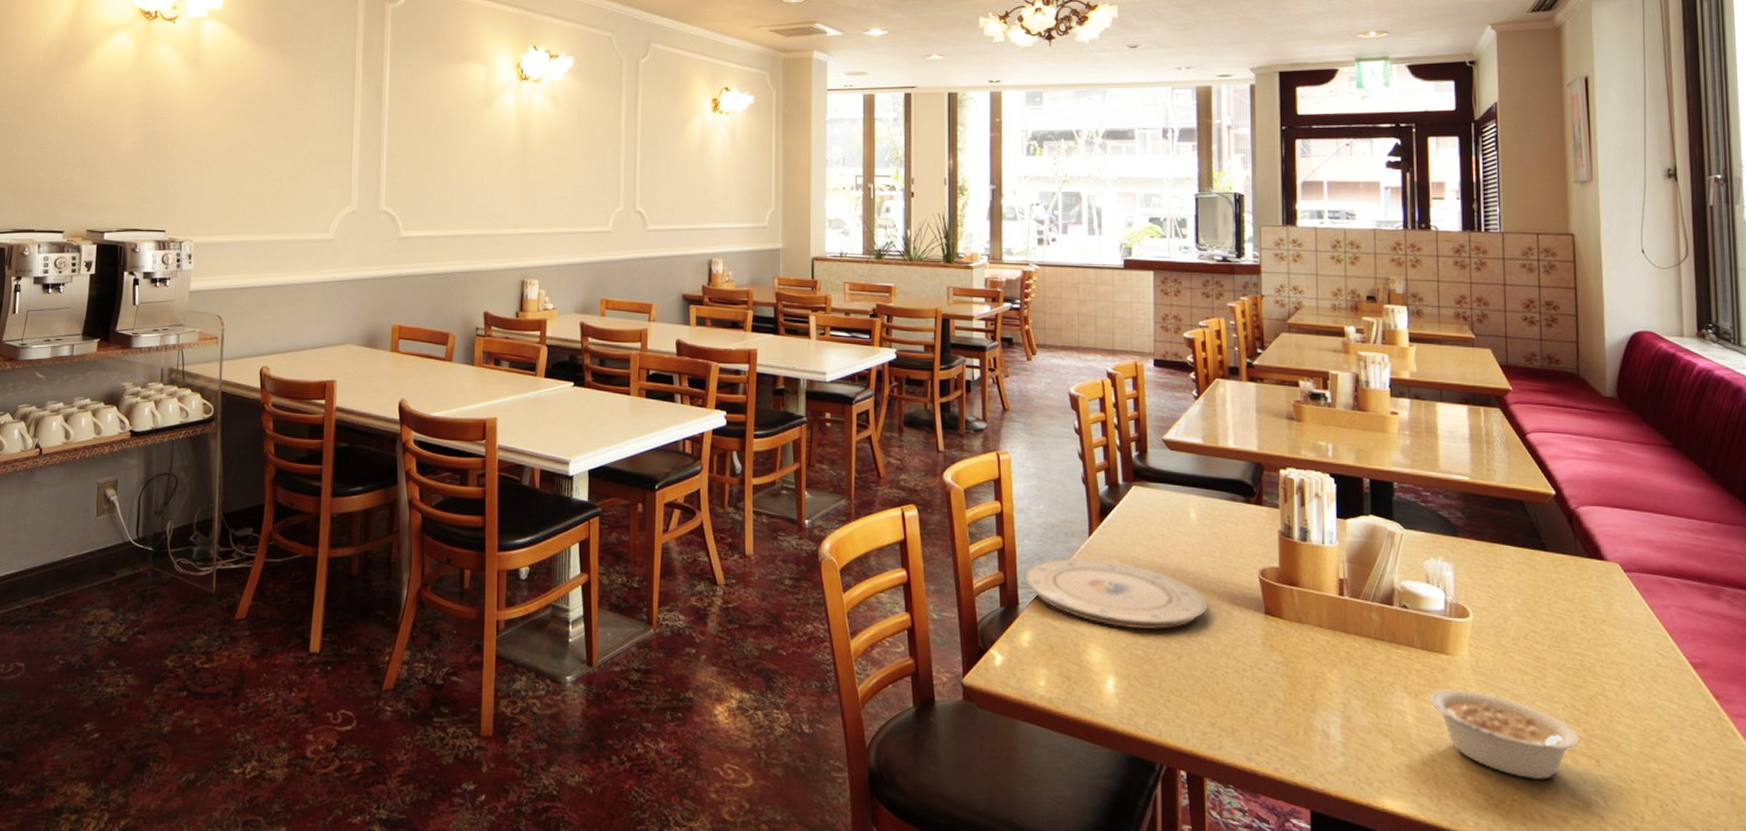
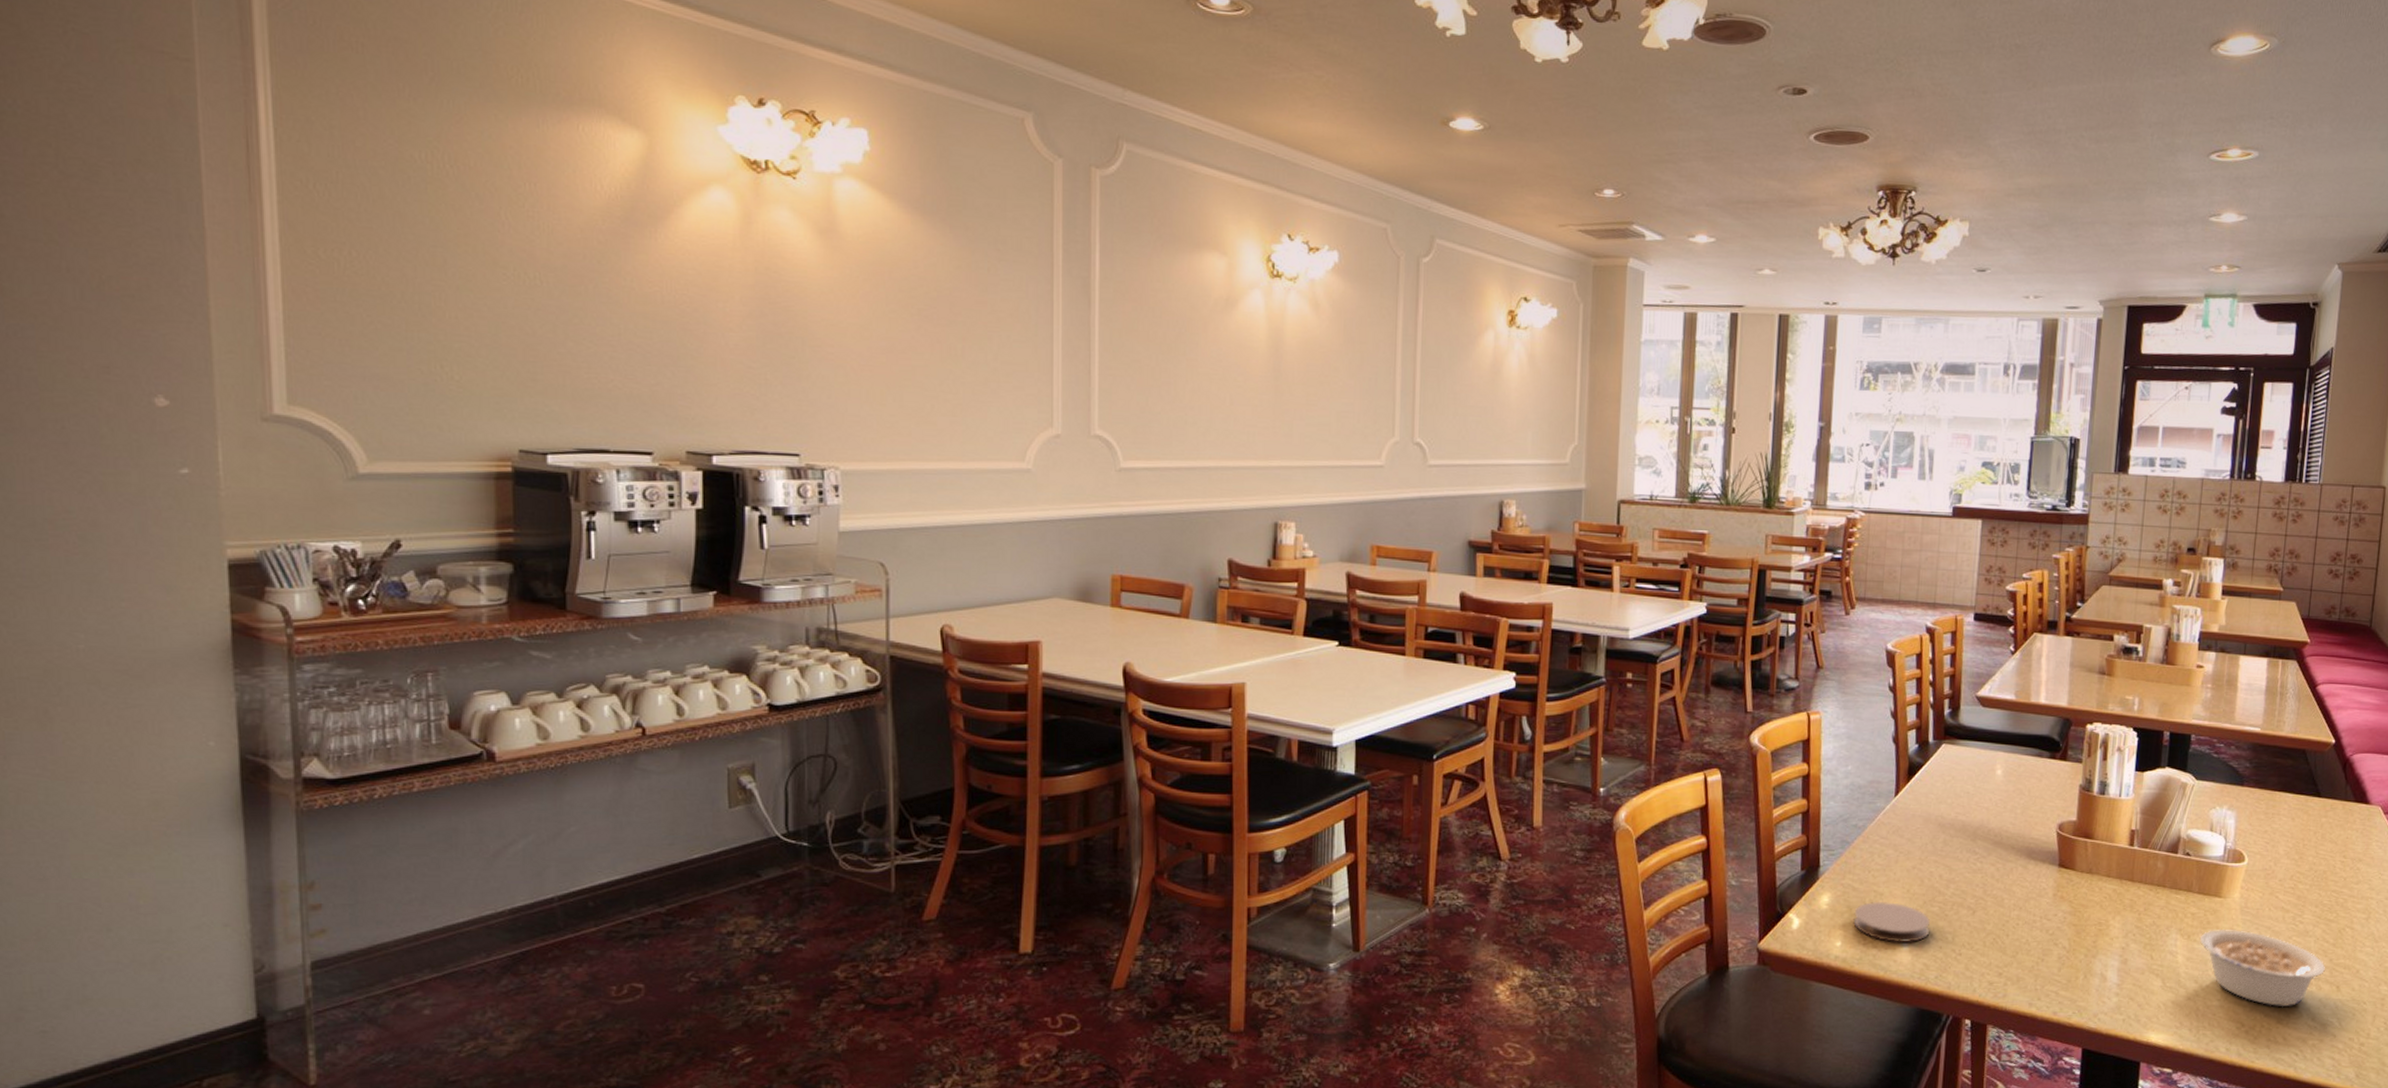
plate: present [1024,558,1208,630] -> none [1827,819,2006,887]
coaster: none [1056,641,1135,687] -> present [1853,901,1931,943]

